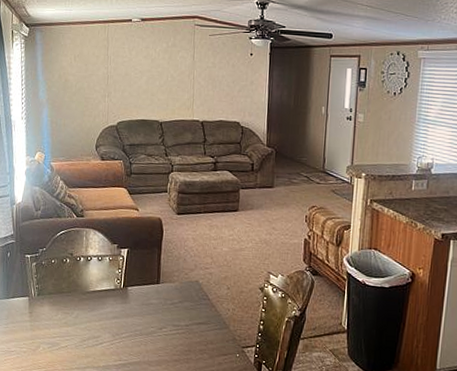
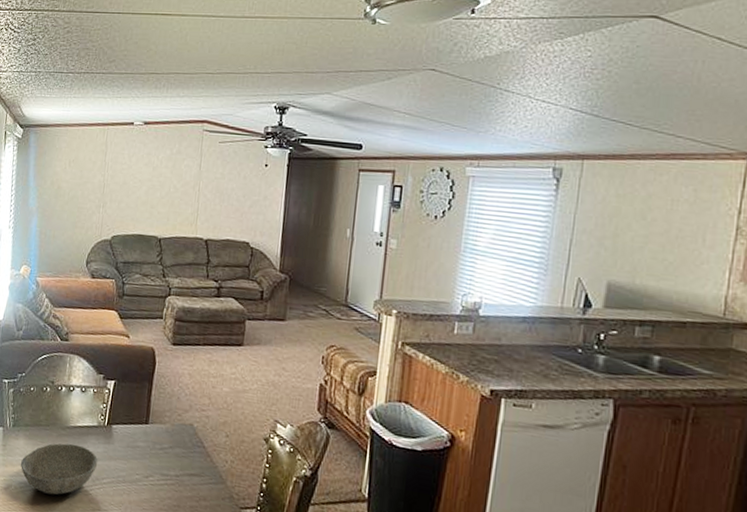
bowl: none [46,306,117,352] -> present [20,443,98,495]

